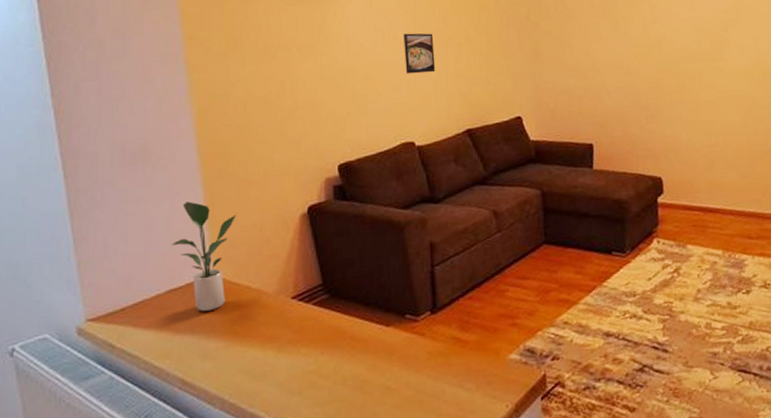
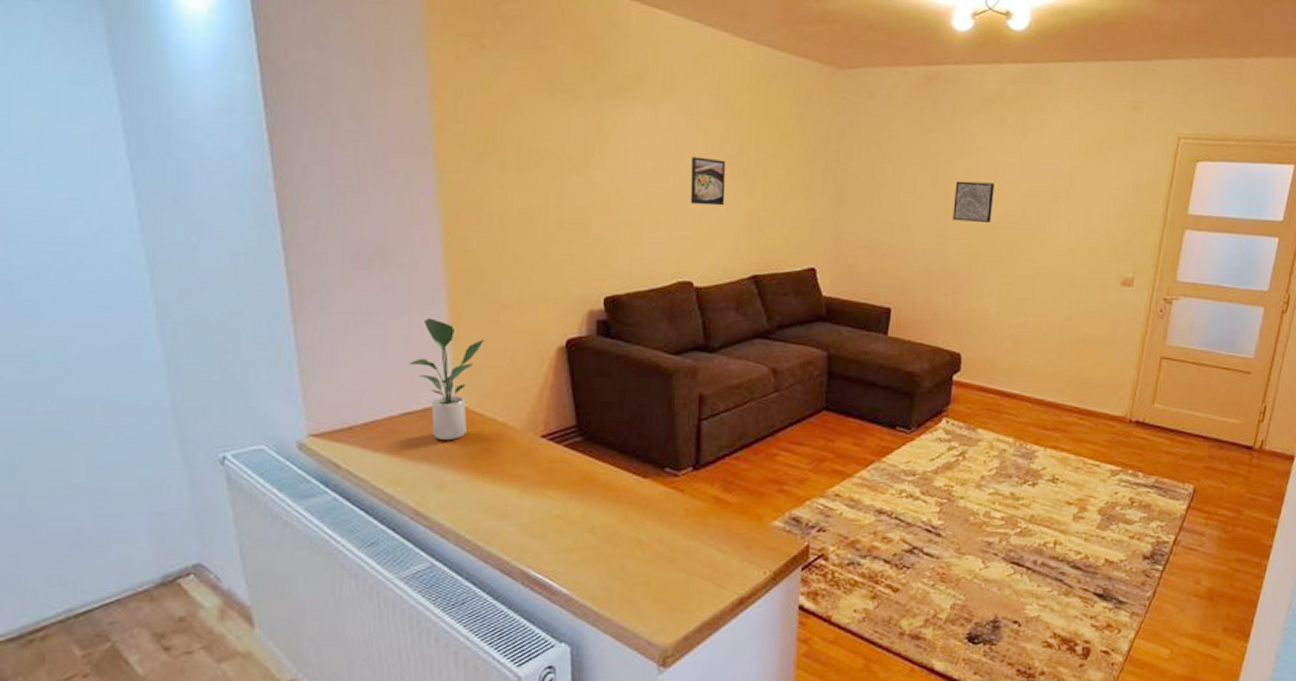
wall art: none [635,23,672,60] -> present [953,181,994,222]

